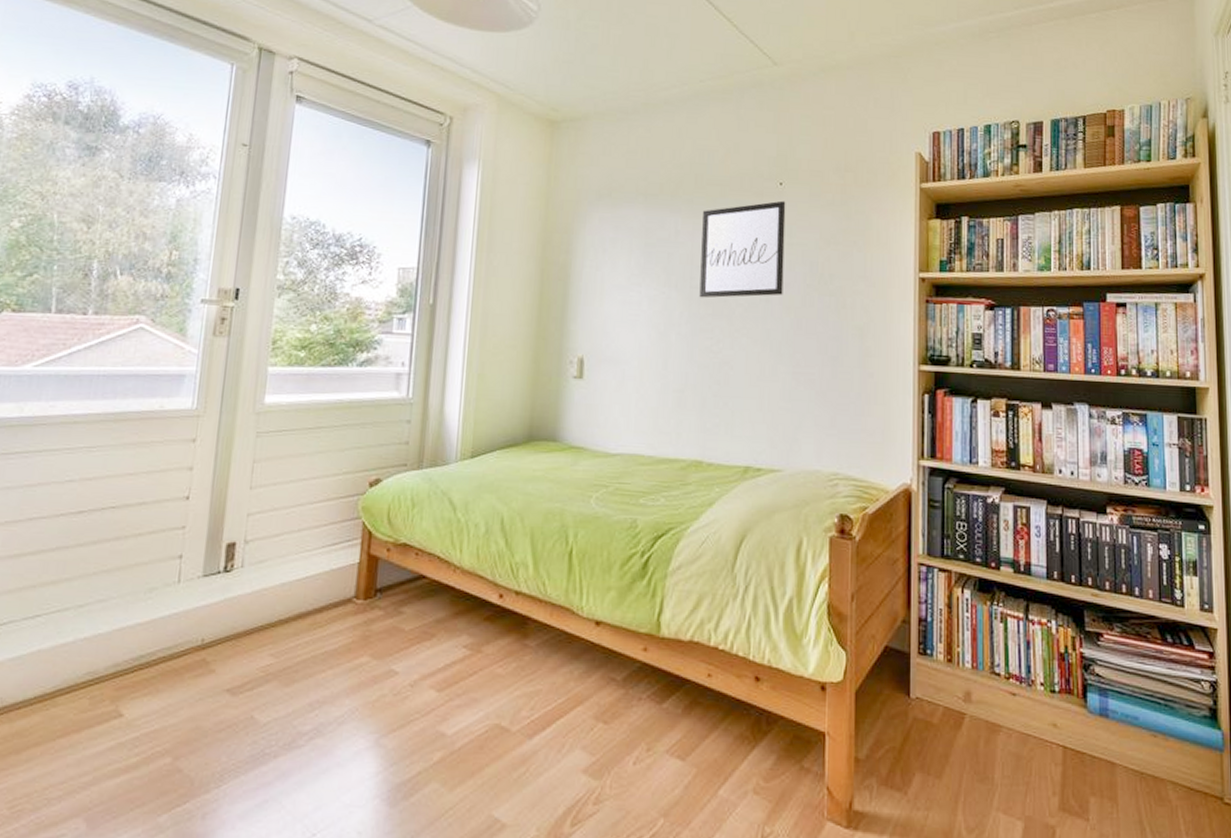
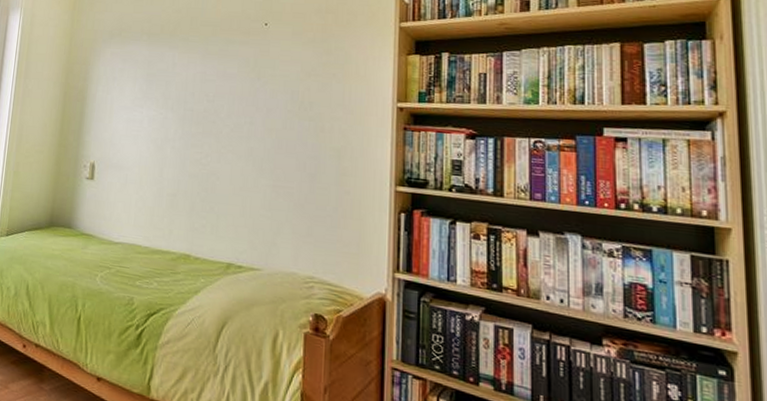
wall art: present [699,200,786,298] -> none [191,38,270,120]

